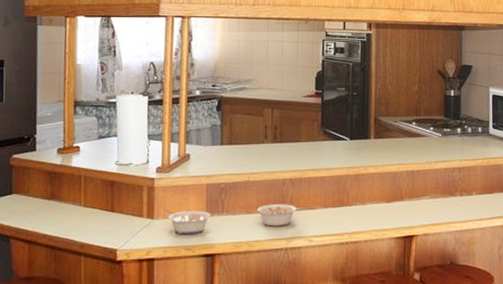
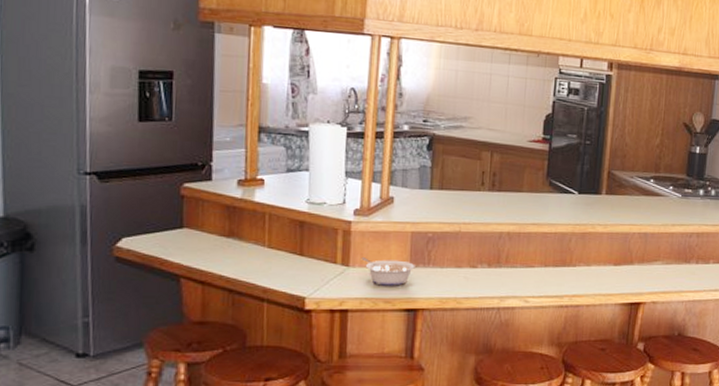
legume: present [256,204,303,227] -> none [467,259,520,284]

